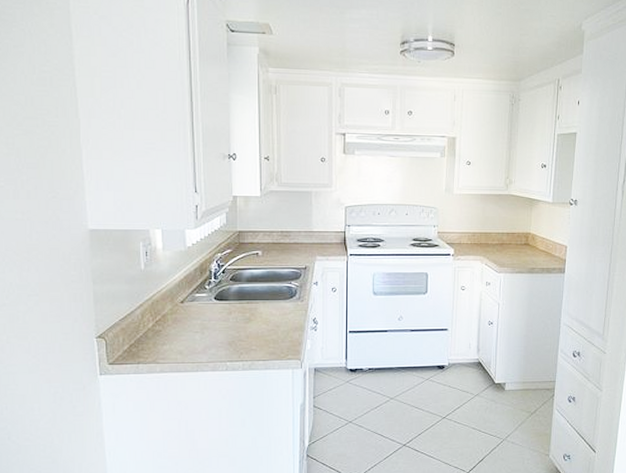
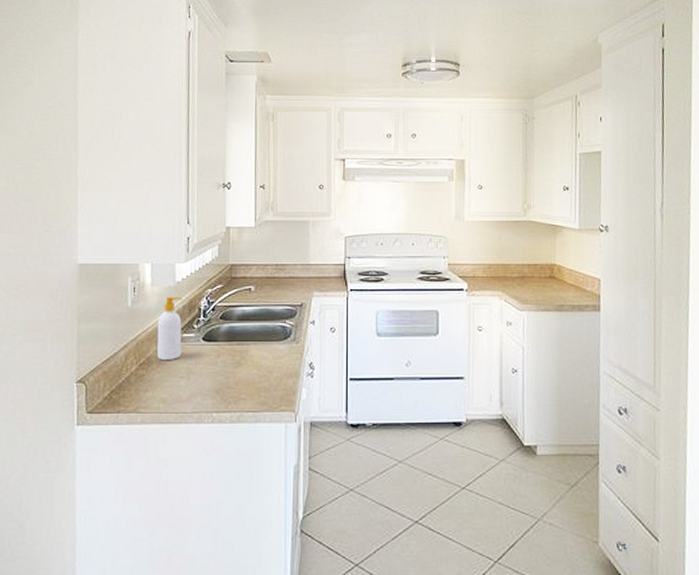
soap bottle: none [171,260,195,318] -> present [157,296,182,361]

